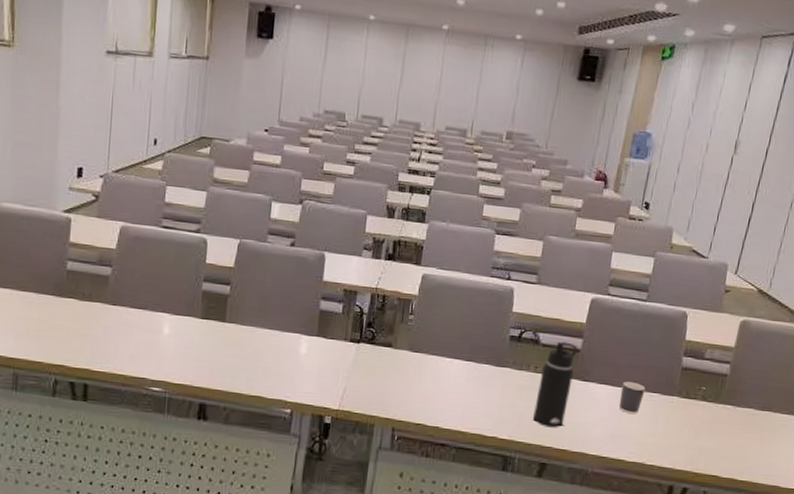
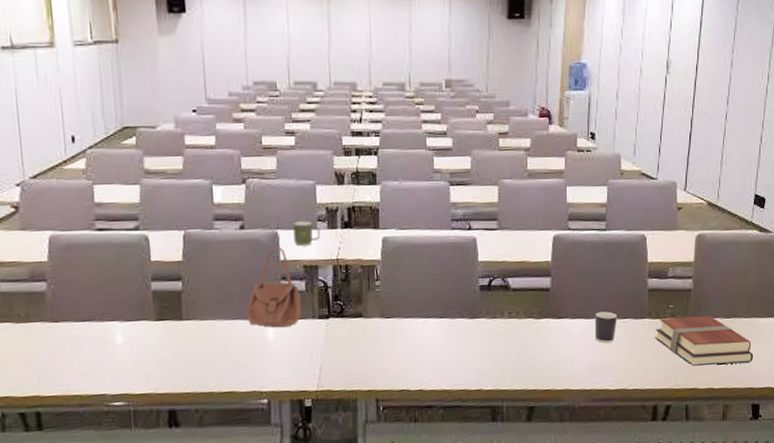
handbag: none [284,267,337,345] -> present [247,246,303,328]
mug: none [338,246,364,271] -> present [293,221,320,246]
water bottle: present [533,341,578,428] -> none [514,283,548,371]
books: none [681,399,785,460] -> present [655,315,754,367]

